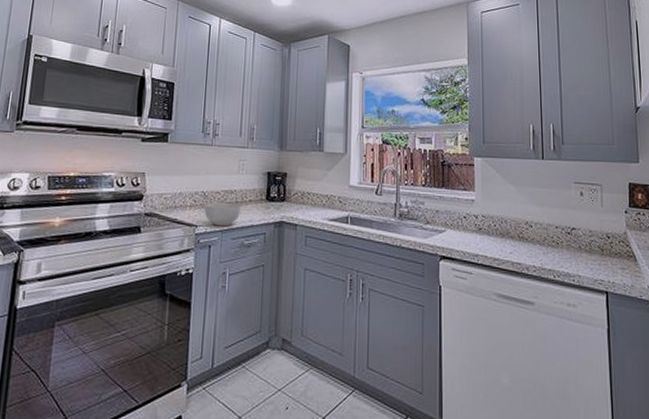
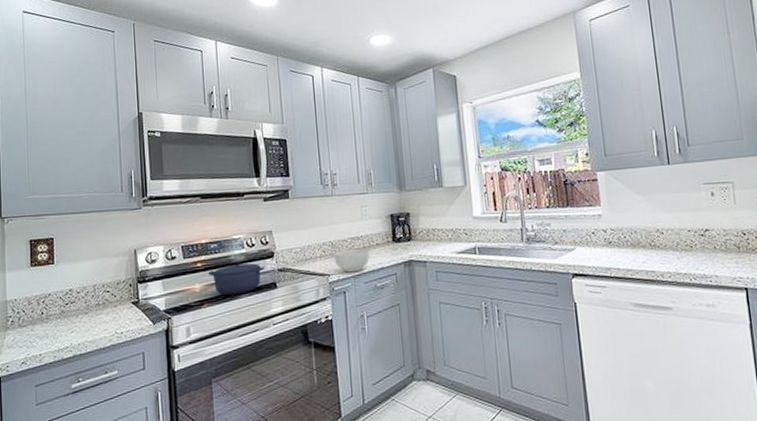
cooking pot: none [71,197,131,235] -> present [208,259,265,296]

